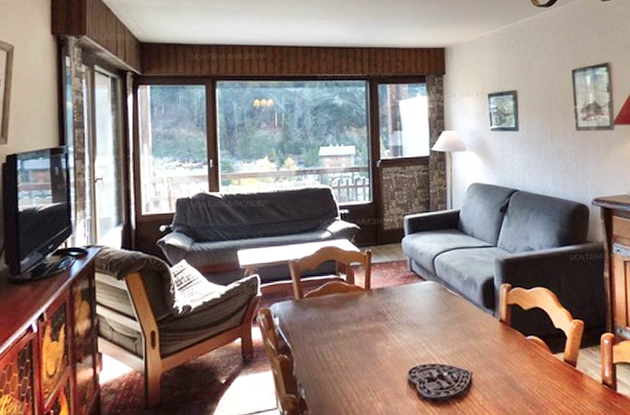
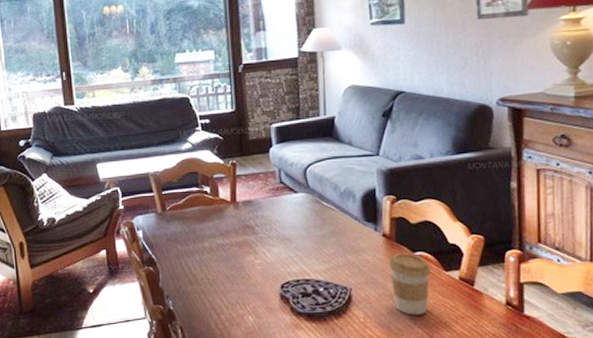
coffee cup: none [504,338,541,397] -> present [388,253,431,315]

